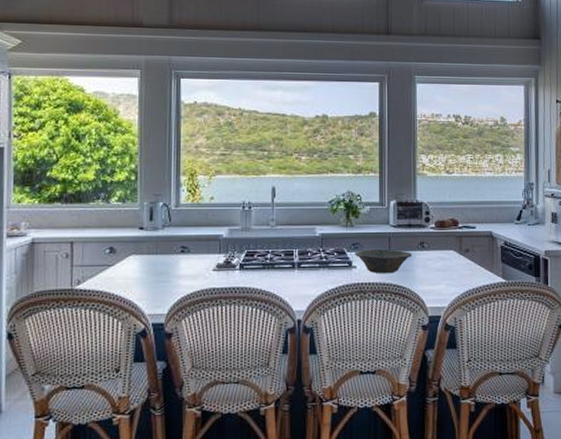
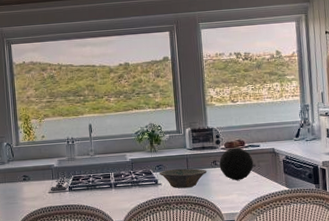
decorative orb: none [427,228,467,267] -> present [219,147,254,181]

